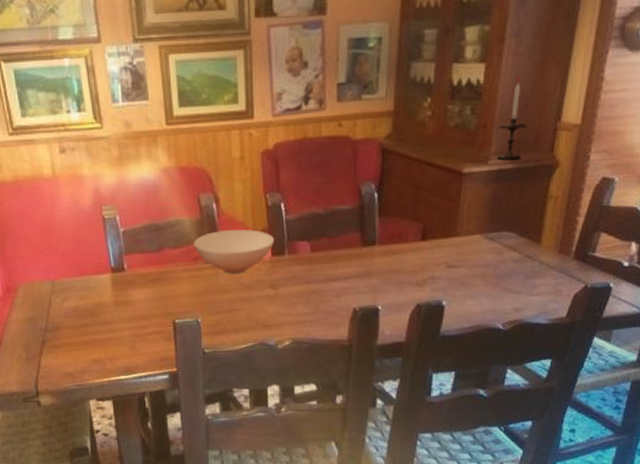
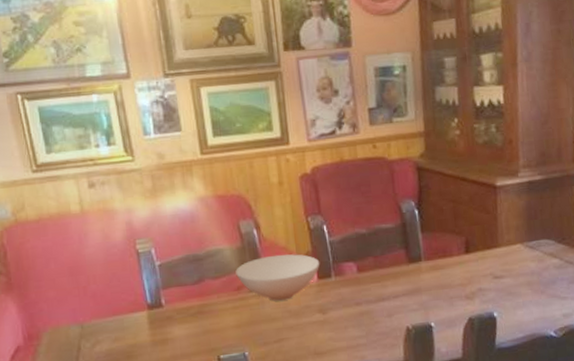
candlestick: present [497,76,527,161] -> none [523,96,549,173]

